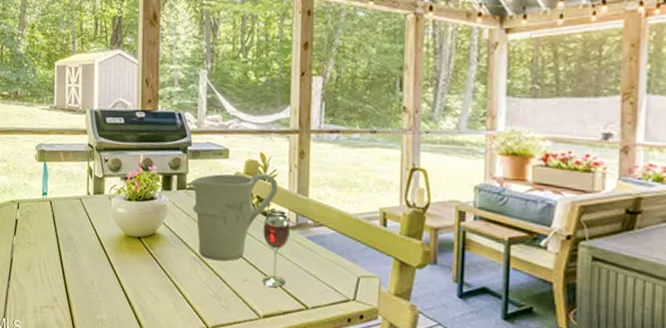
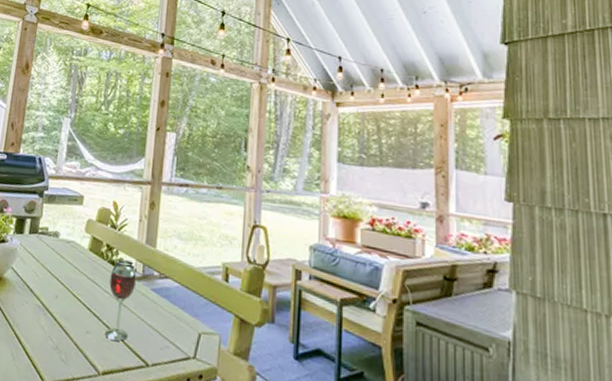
pitcher: present [191,172,278,262] -> none [42,219,128,311]

